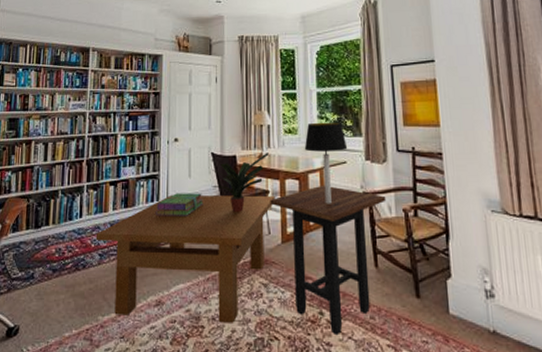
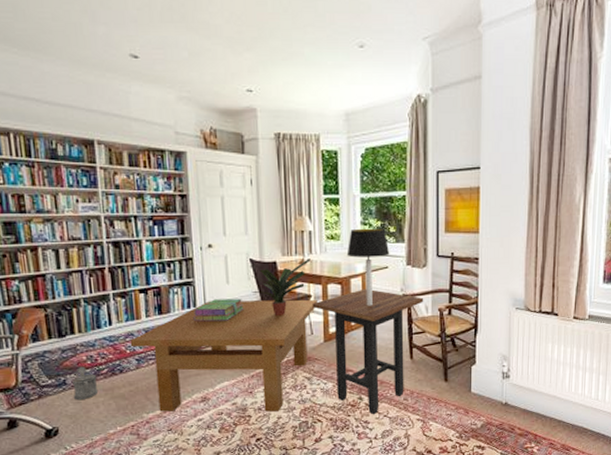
watering can: none [38,259,62,297] -> present [72,366,99,401]

